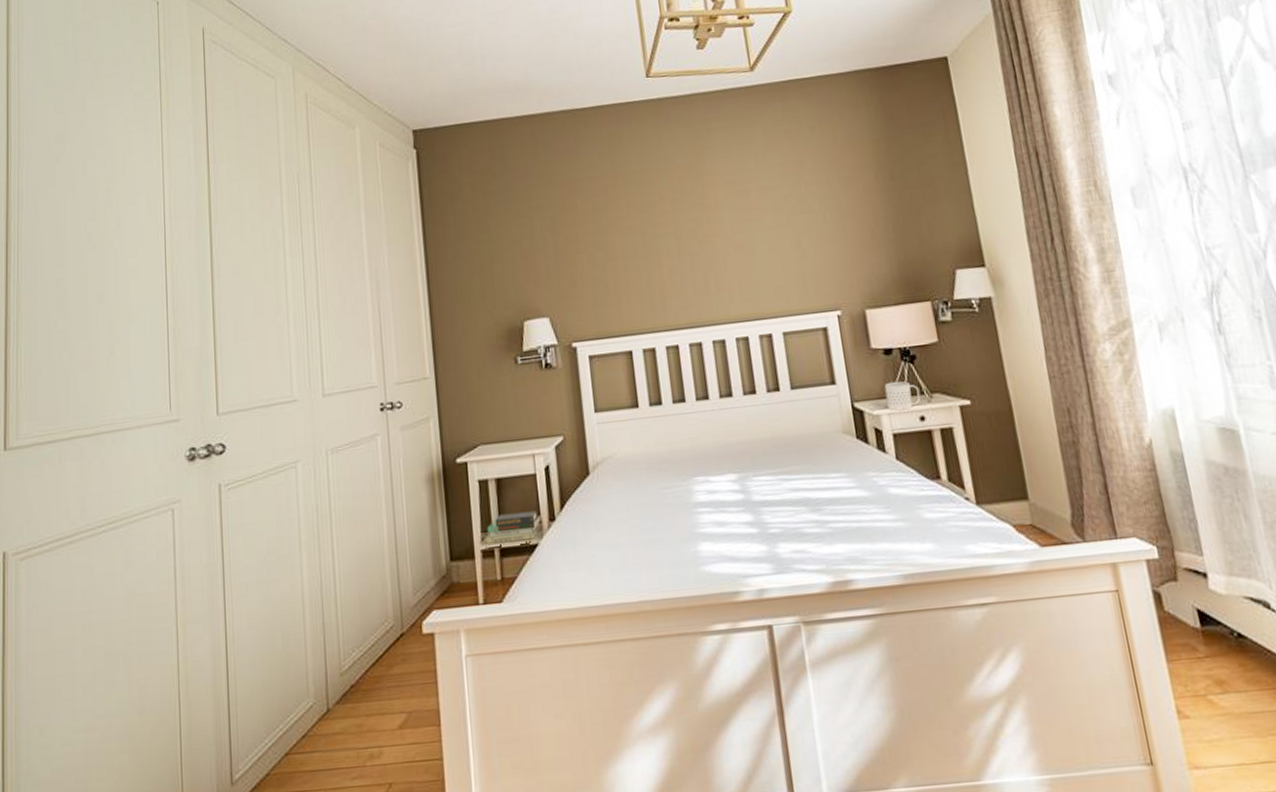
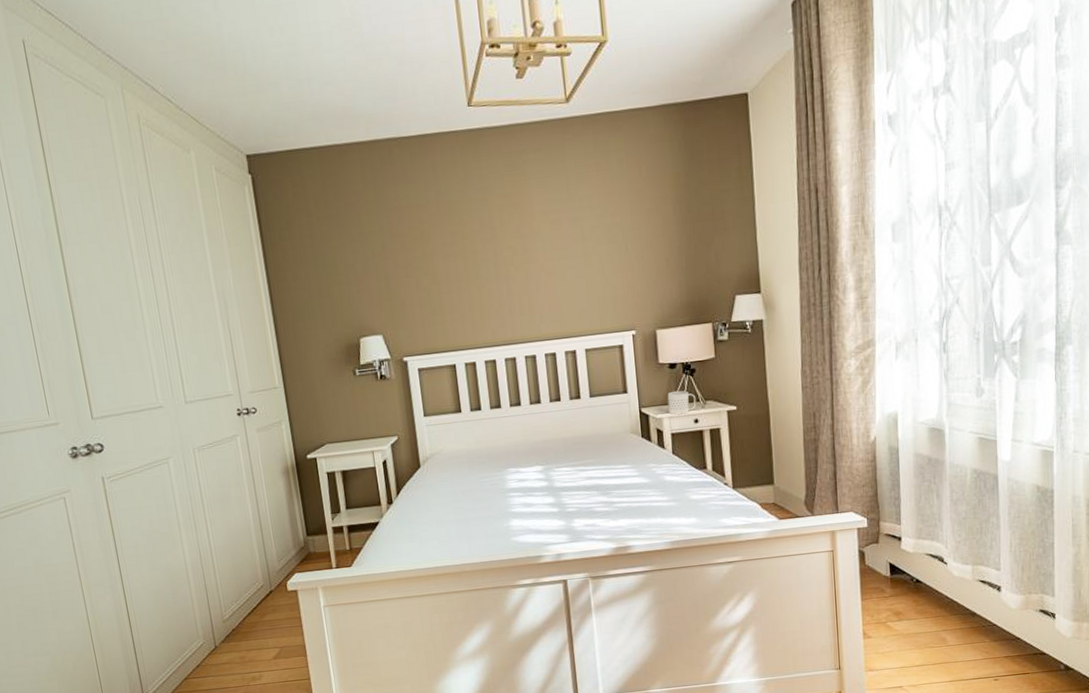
books: present [486,510,541,544] -> none [336,496,381,523]

